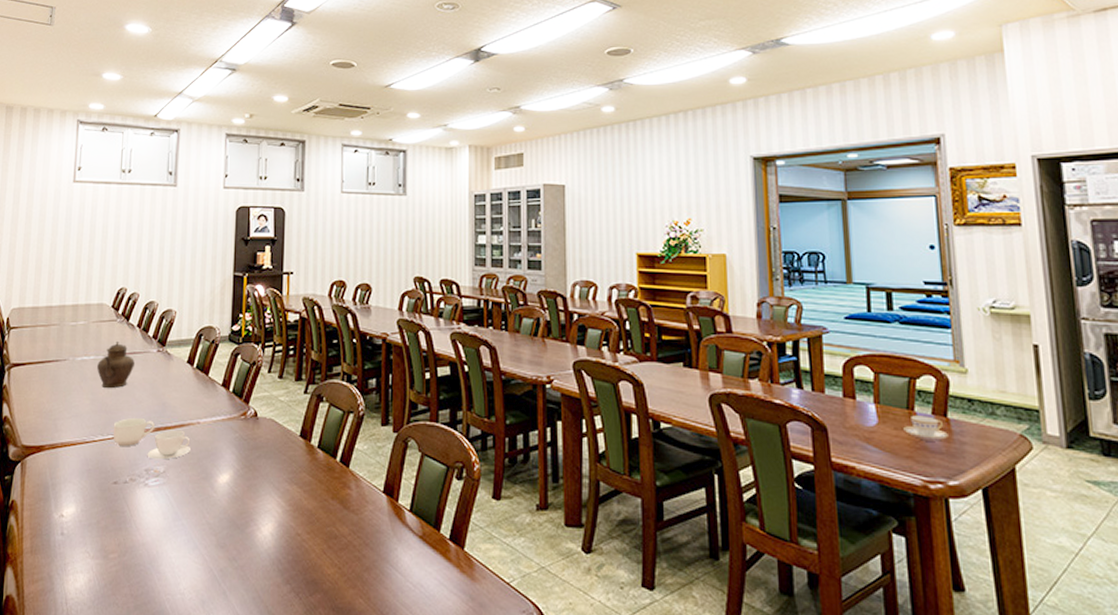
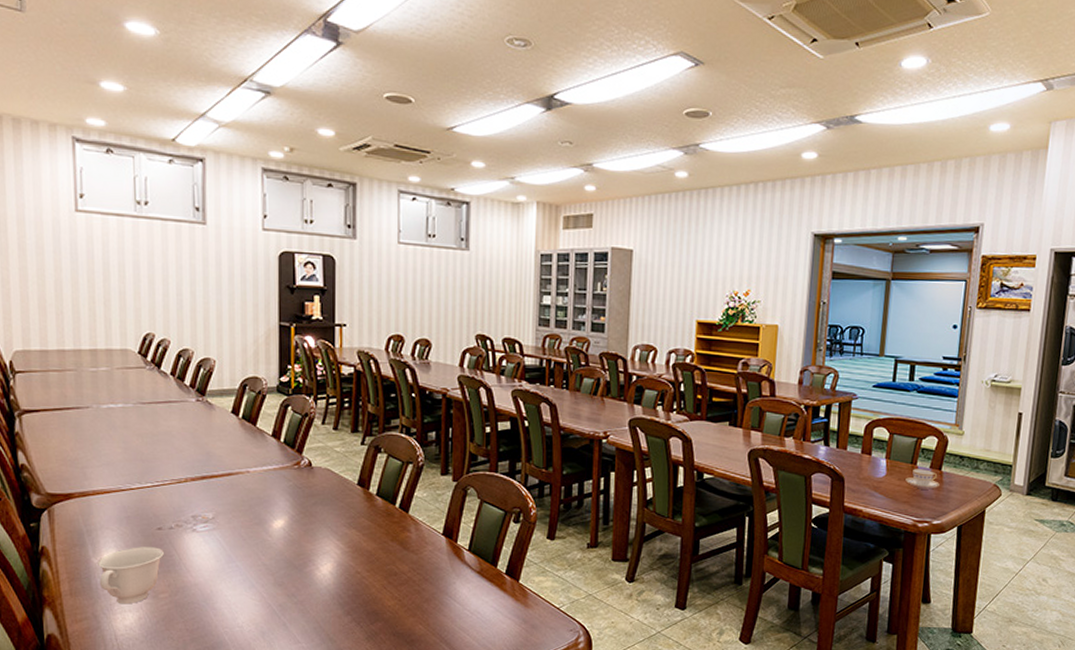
teacup: none [58,502,118,565] -> present [98,547,165,605]
teapot: present [97,342,134,388] -> none [127,390,171,437]
teacup: present [113,417,156,447] -> none [152,466,200,495]
teacup: present [147,429,192,460] -> none [193,478,242,507]

